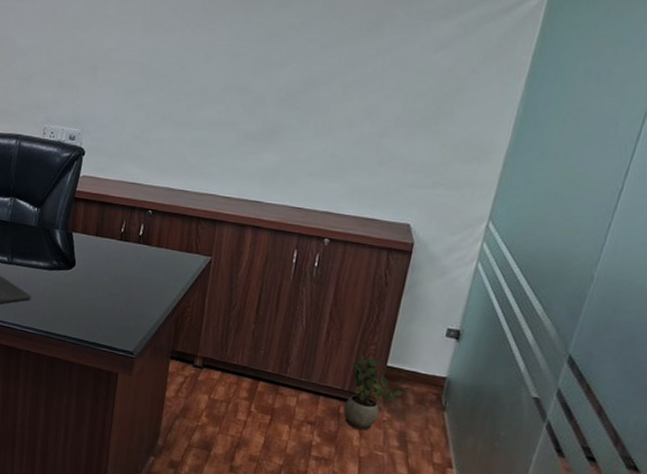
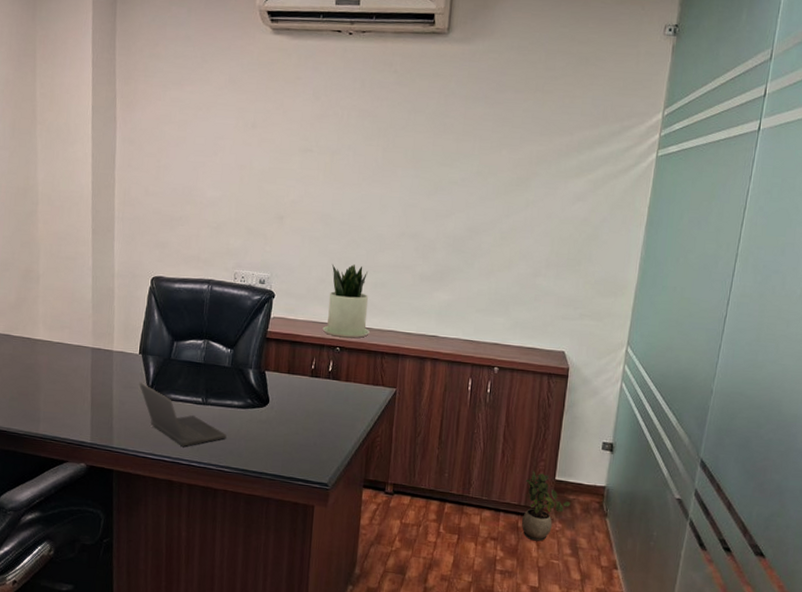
planter: none [134,119,187,201] -> present [322,264,370,338]

